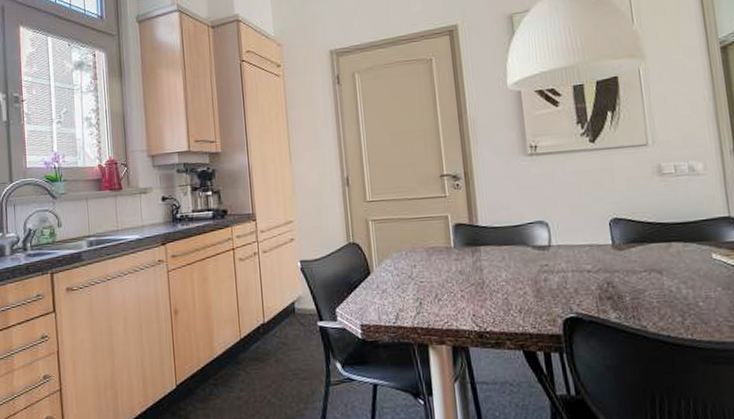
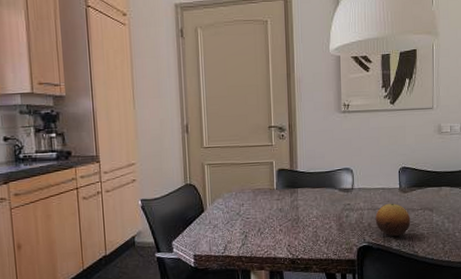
fruit: none [583,263,633,307] -> present [375,203,411,237]

